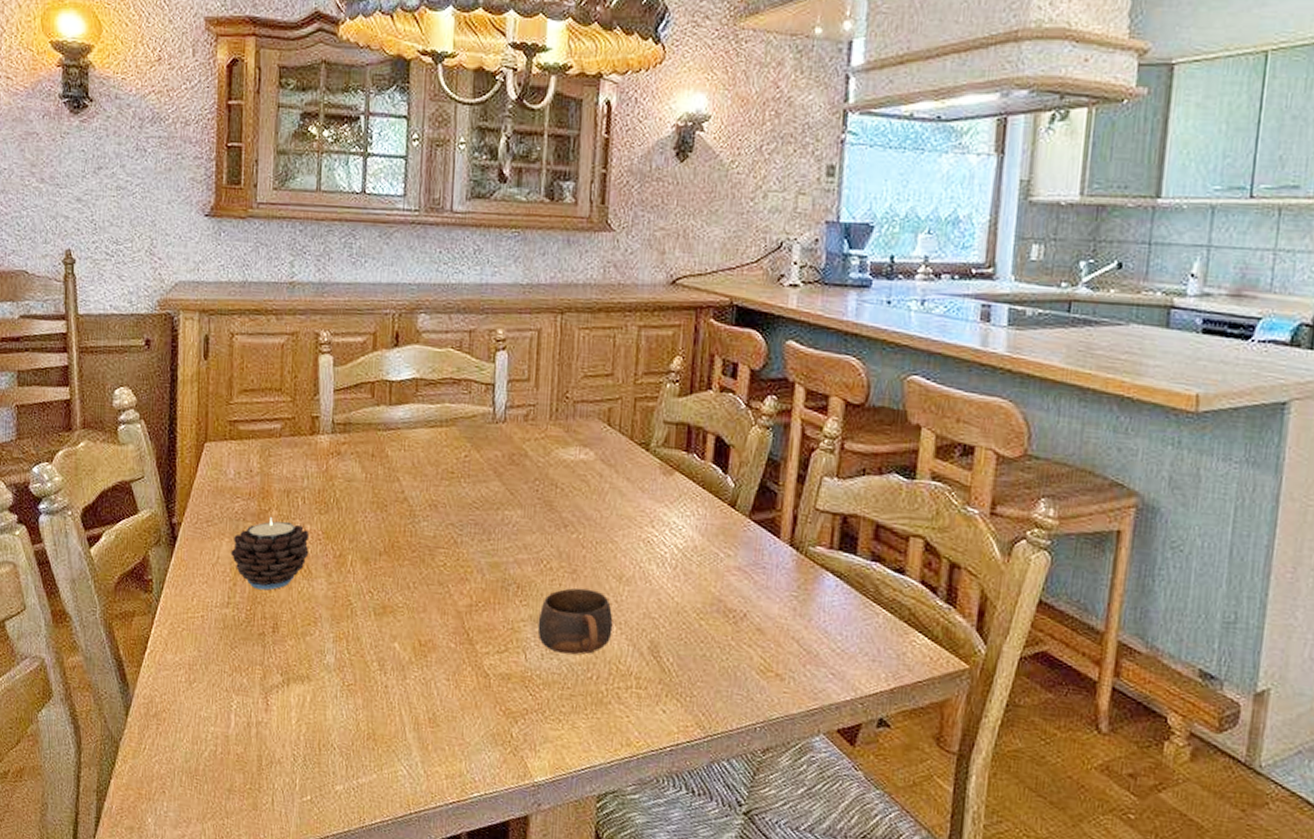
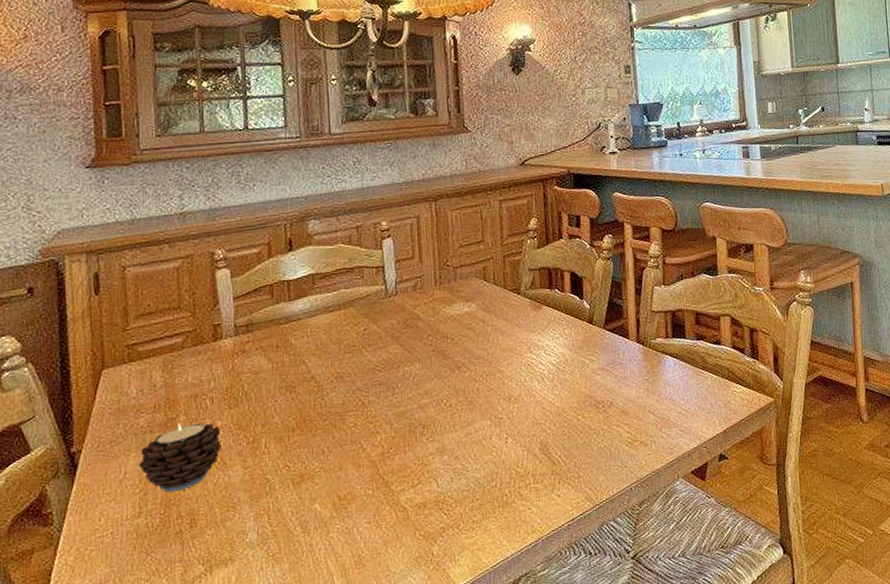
cup: present [537,587,613,655] -> none [444,413,509,473]

